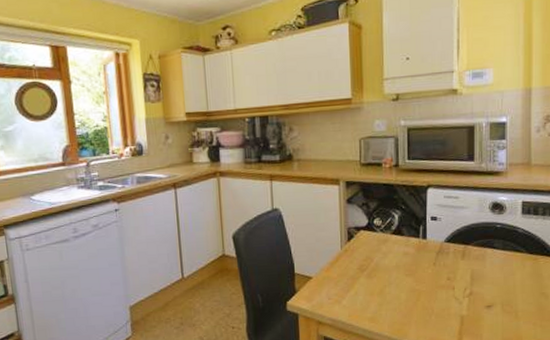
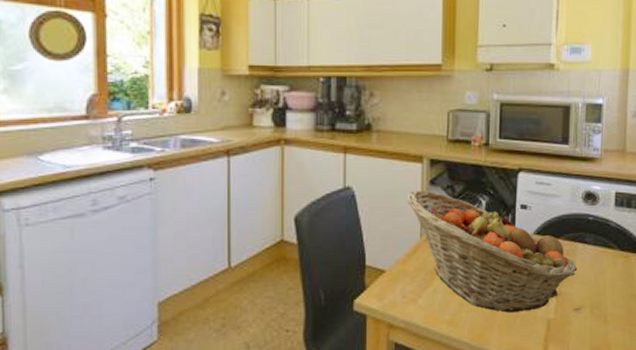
fruit basket: none [327,208,488,311] -> present [406,191,578,313]

